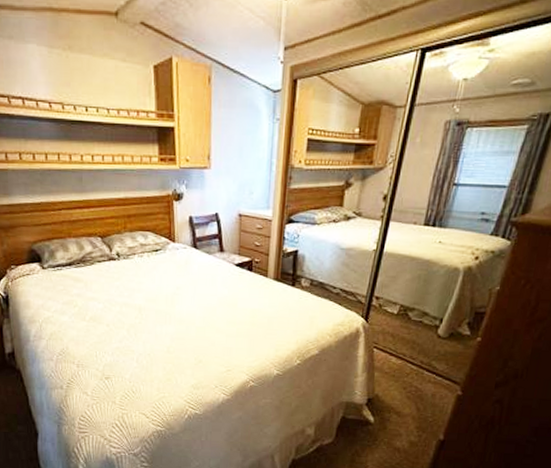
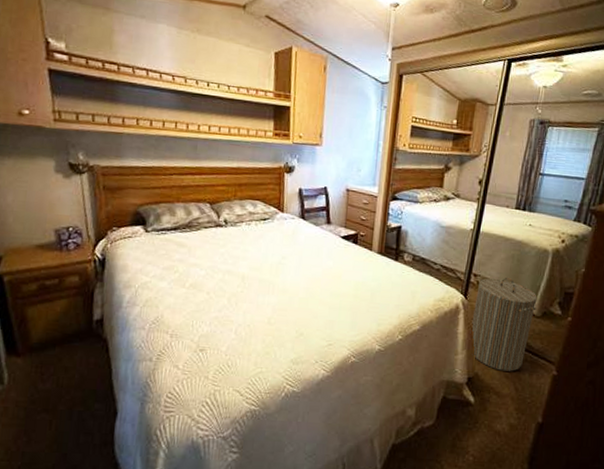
laundry hamper: none [370,298,444,392] -> present [470,277,537,372]

